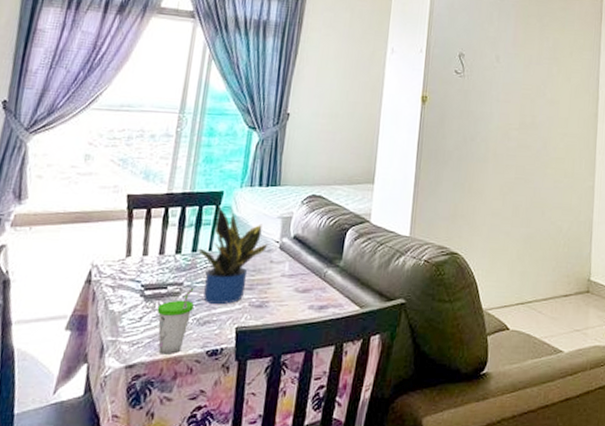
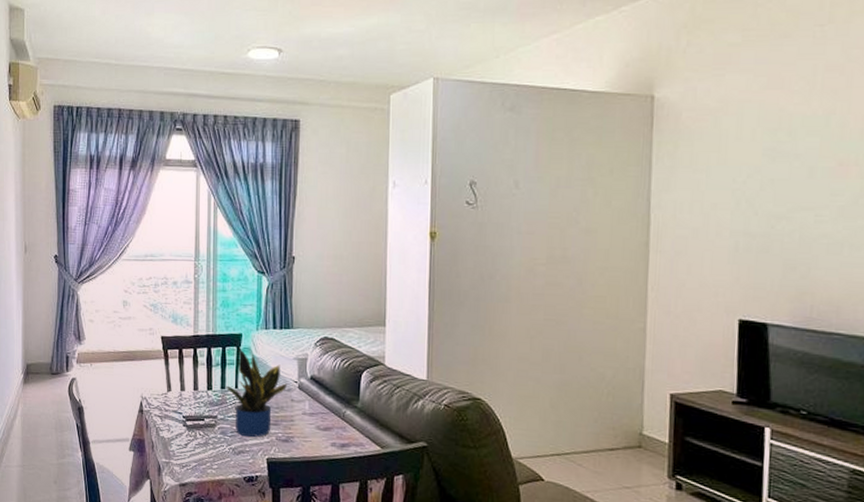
cup: present [157,288,194,354] -> none [198,421,228,478]

